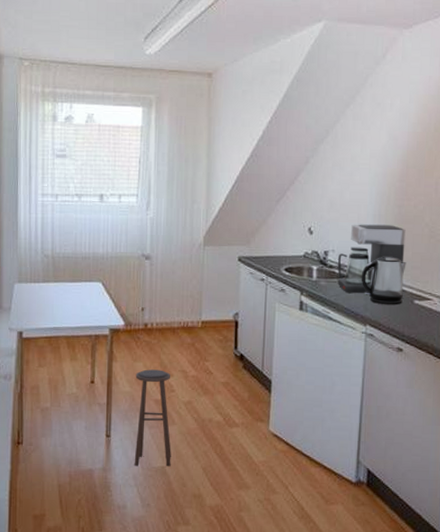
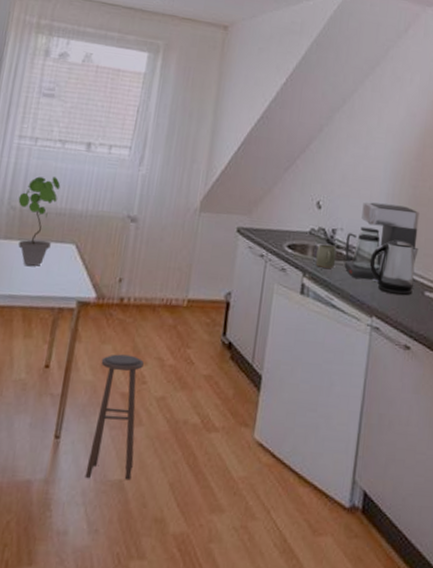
potted plant: none [49,227,82,303] -> present [18,176,61,266]
mug: none [311,265,330,286] -> present [315,244,337,269]

